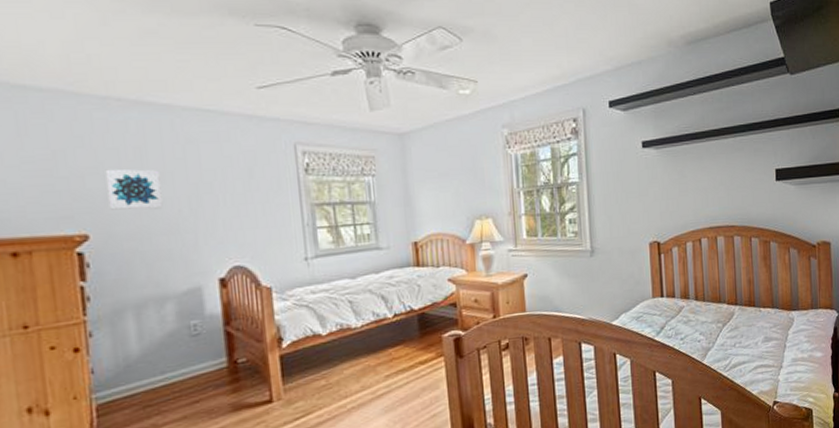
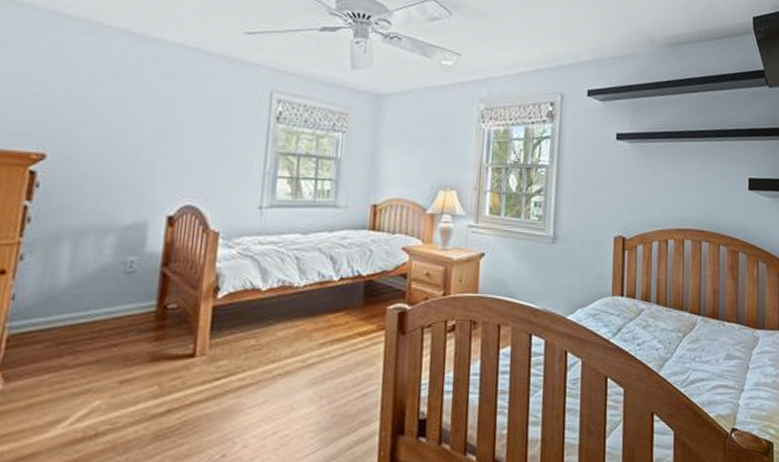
wall art: present [105,168,163,210] -> none [74,91,132,138]

